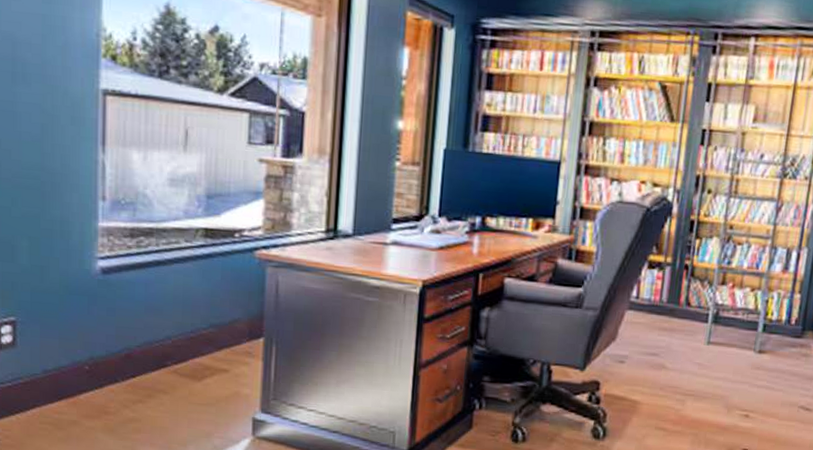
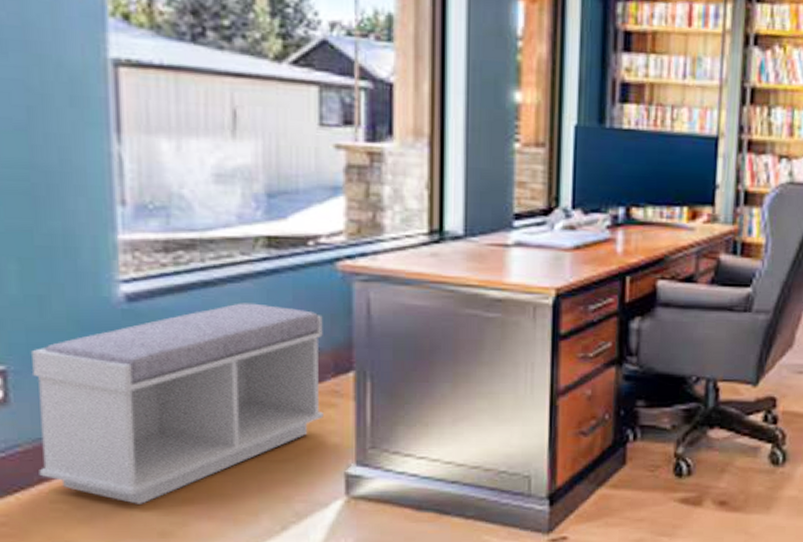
bench: none [33,279,243,430] -> present [32,303,324,504]

